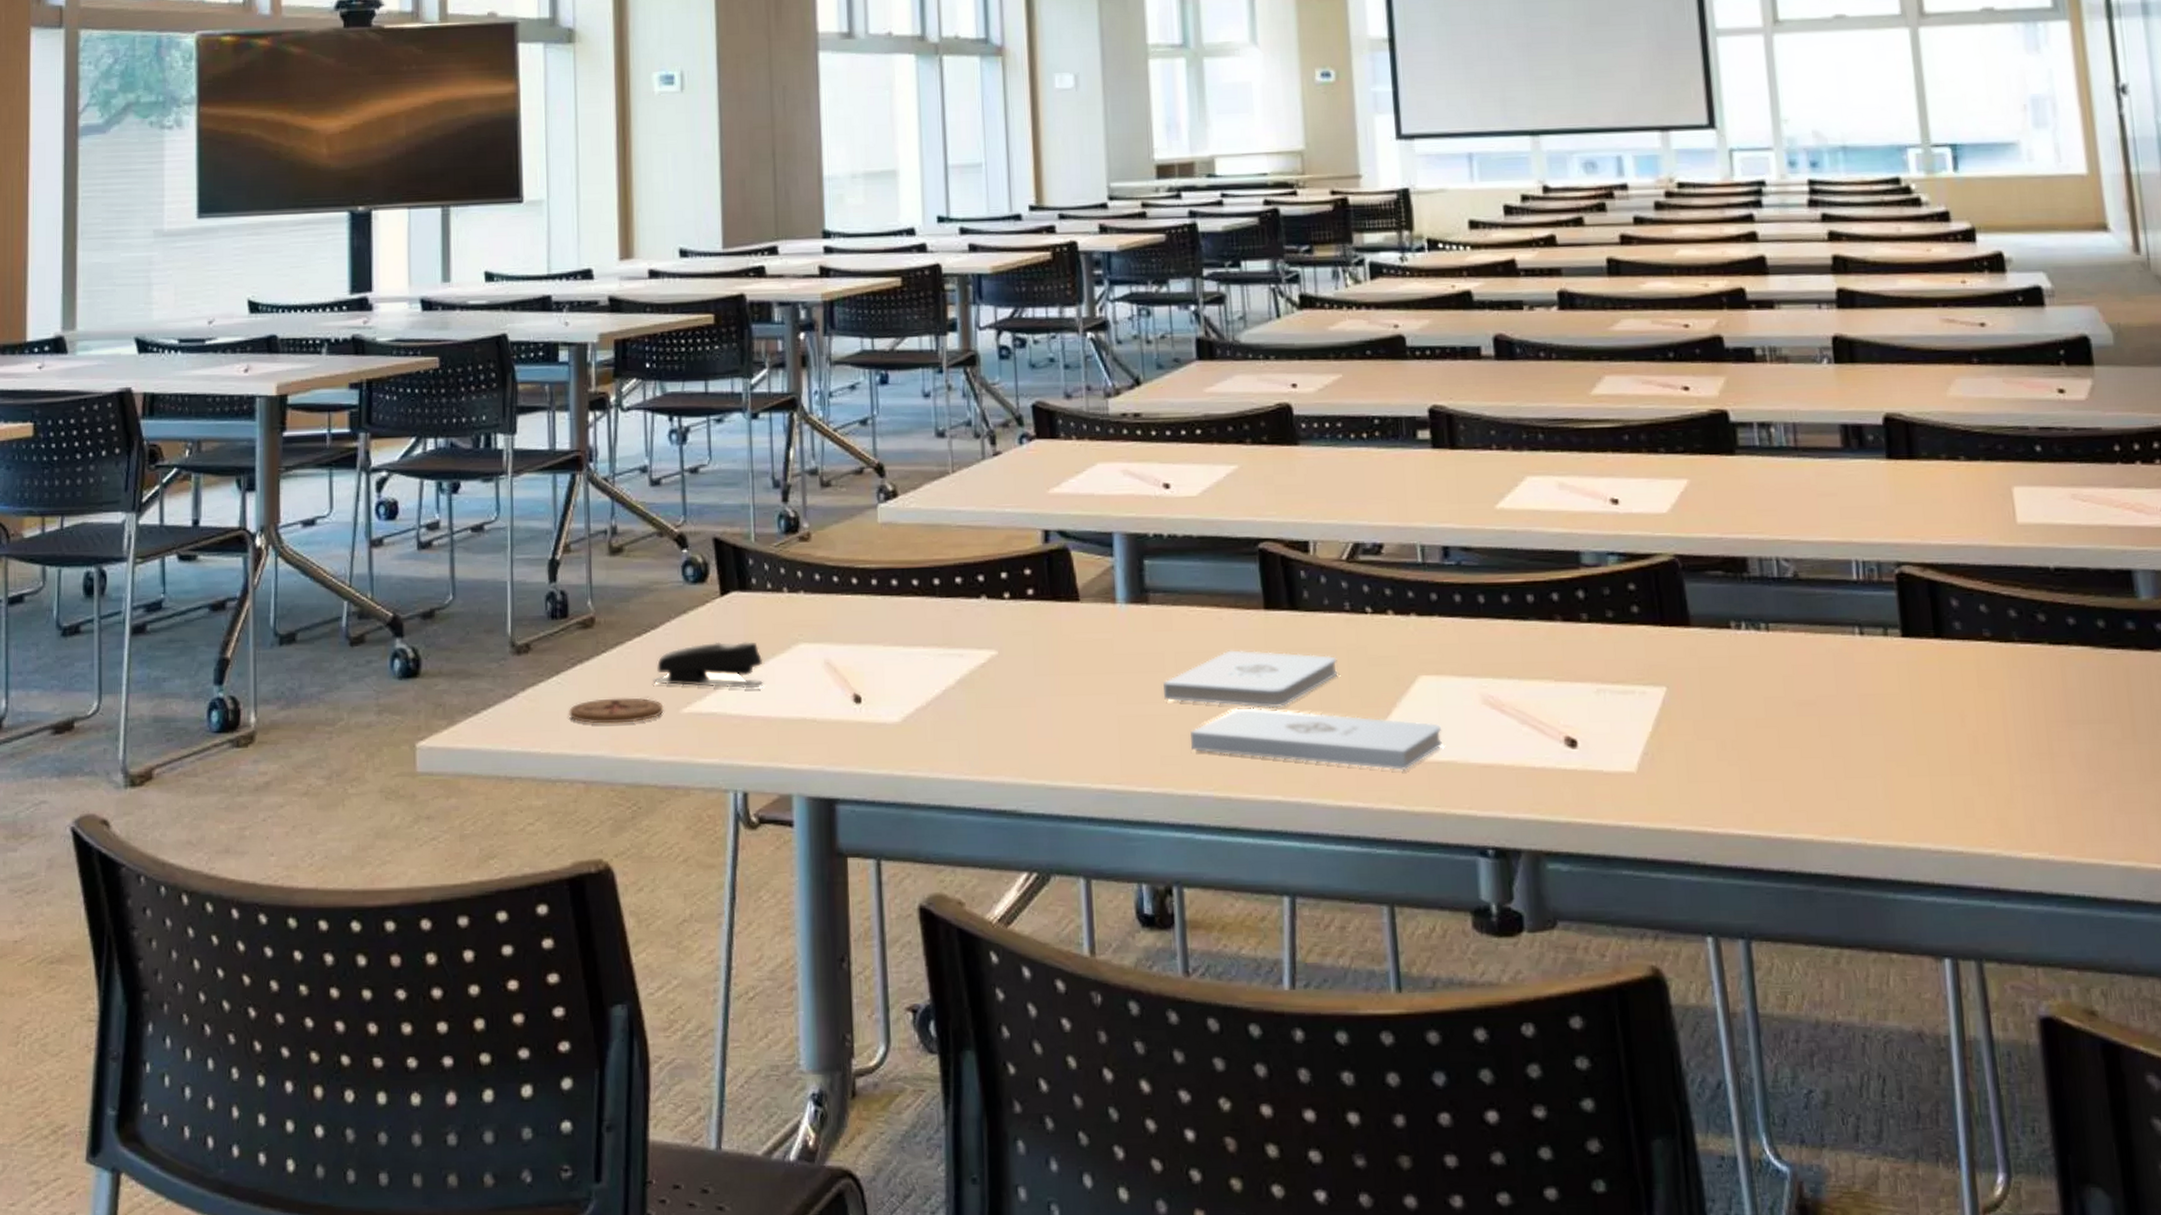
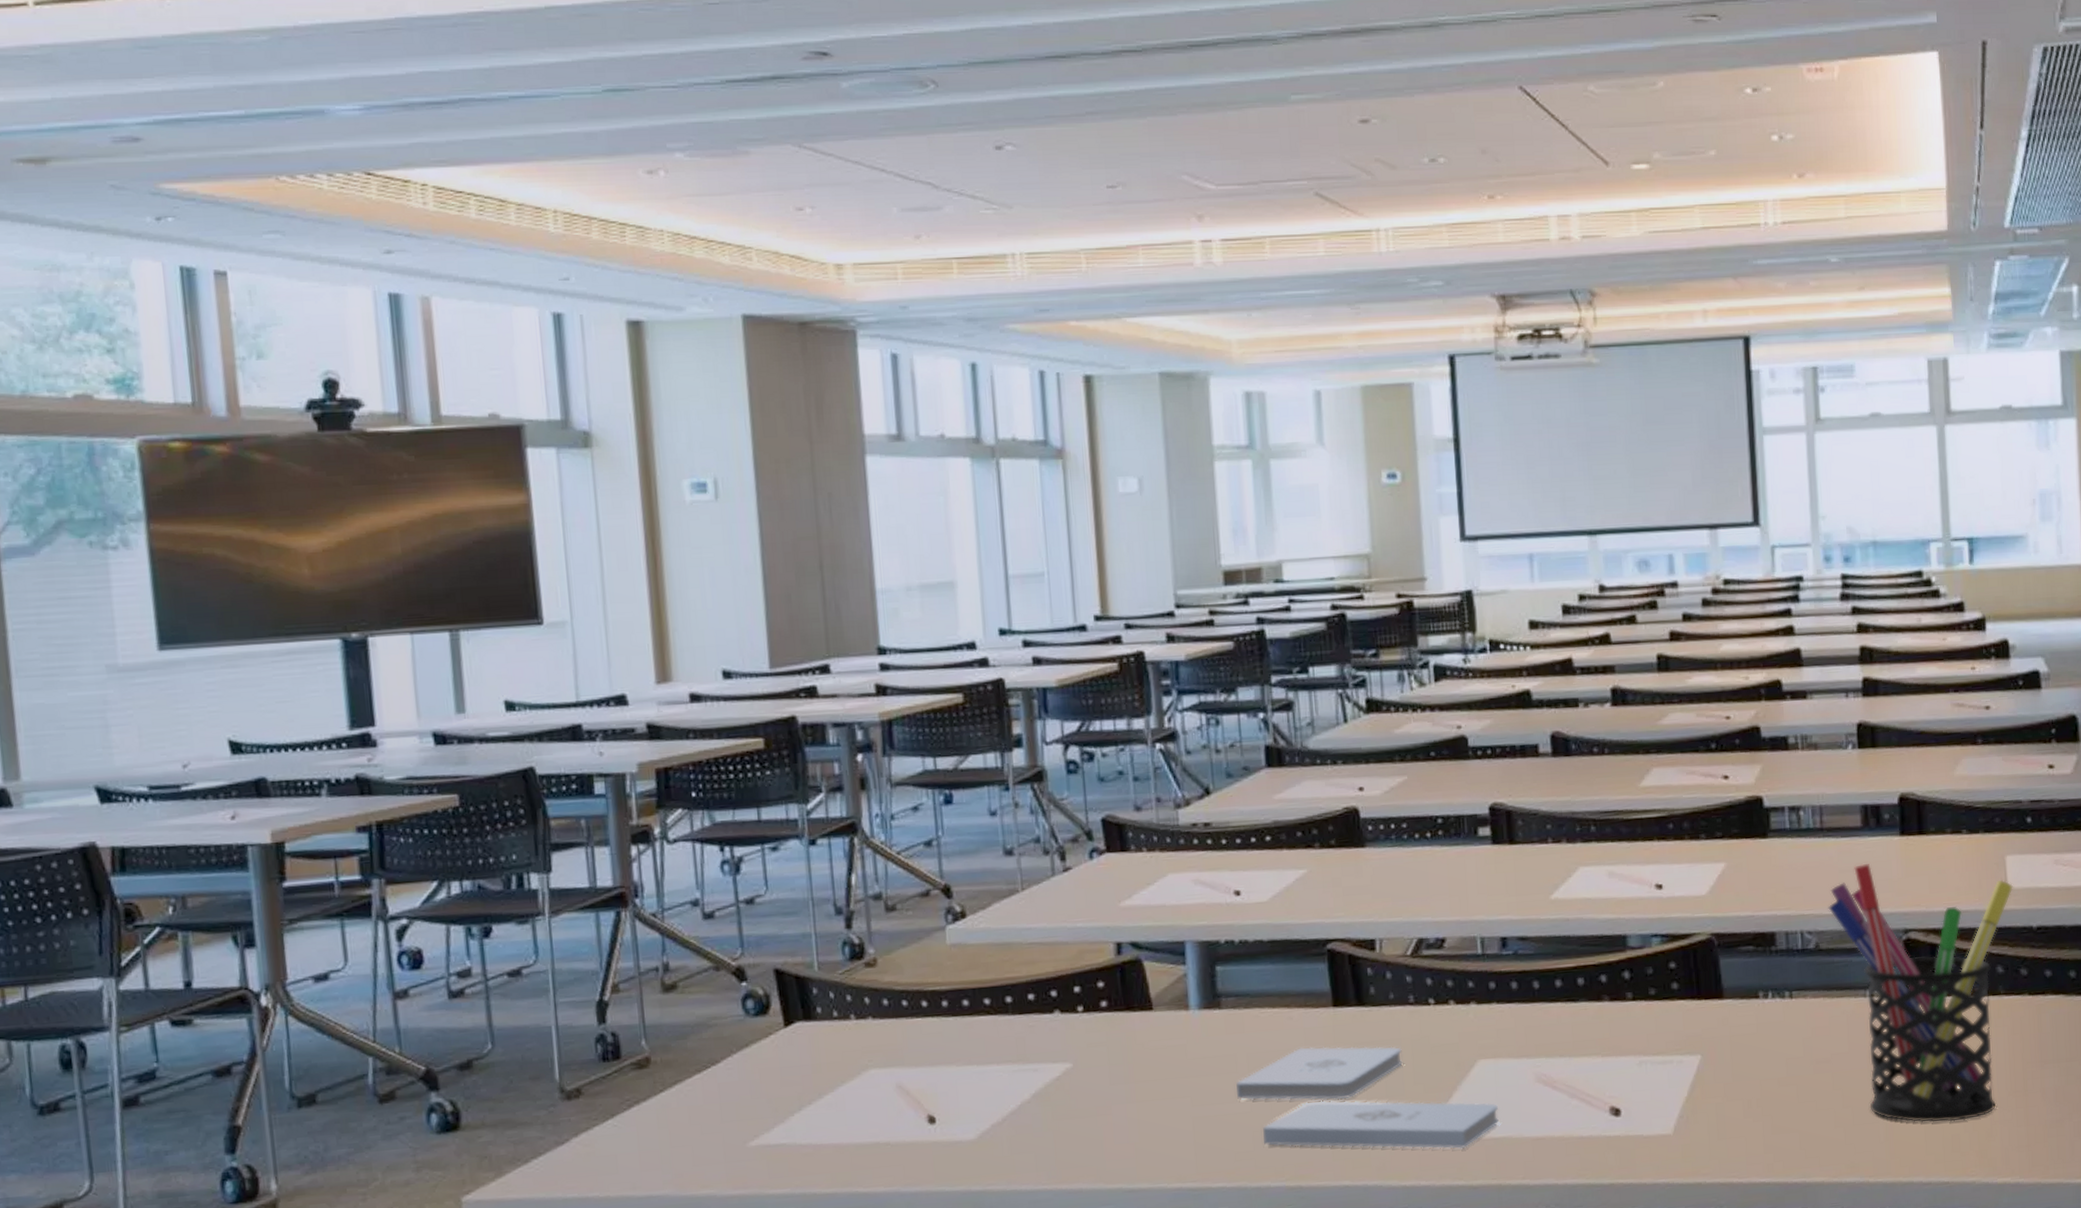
coaster: present [569,697,664,724] -> none [628,1134,730,1165]
stapler: present [653,641,764,689] -> none [716,1071,834,1120]
pen holder: none [1806,488,2025,783] -> present [1828,864,2014,1123]

